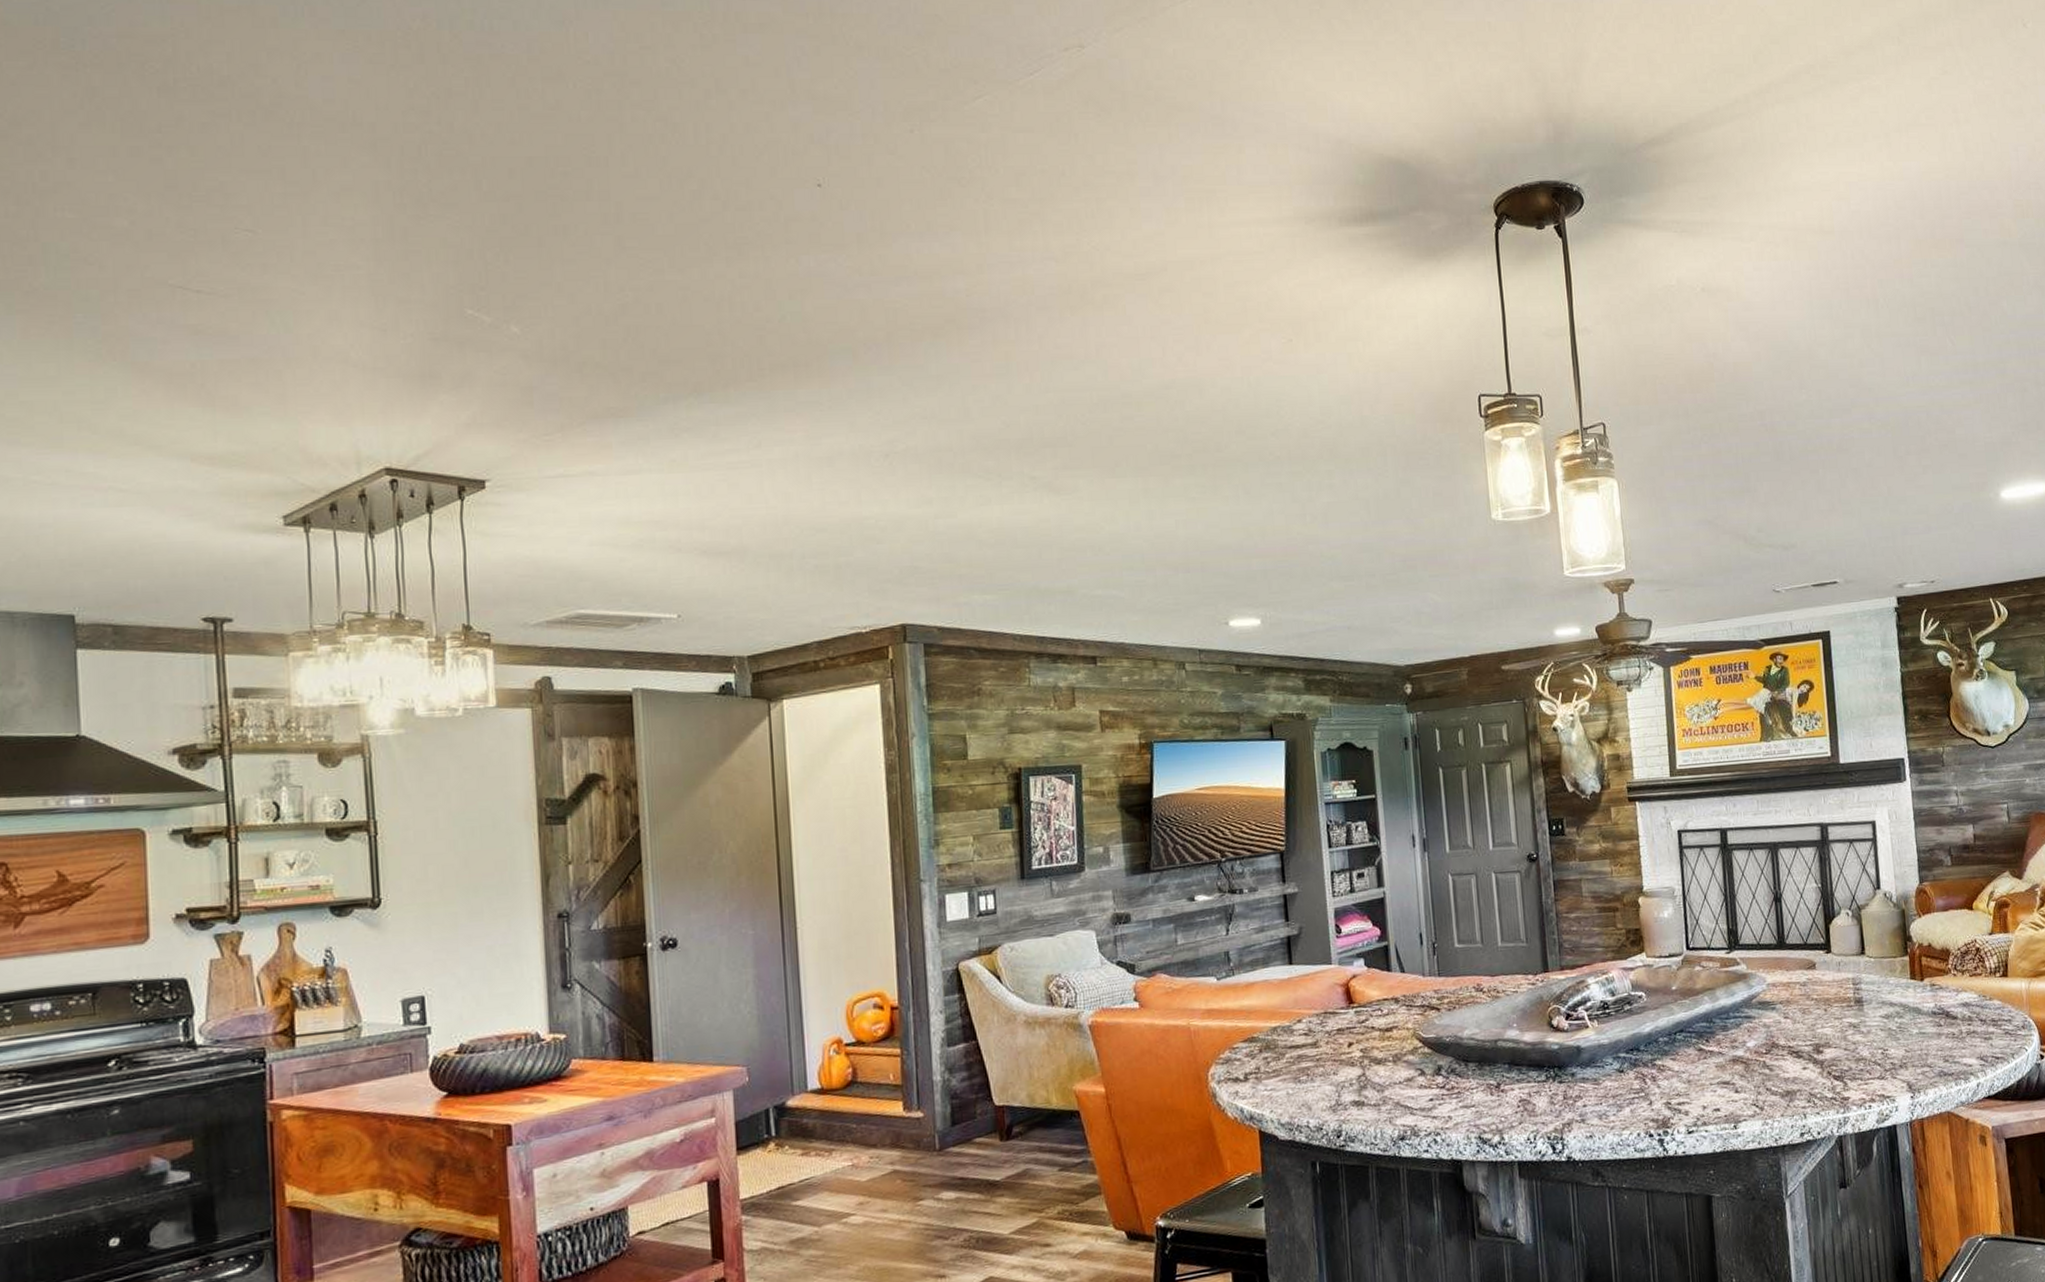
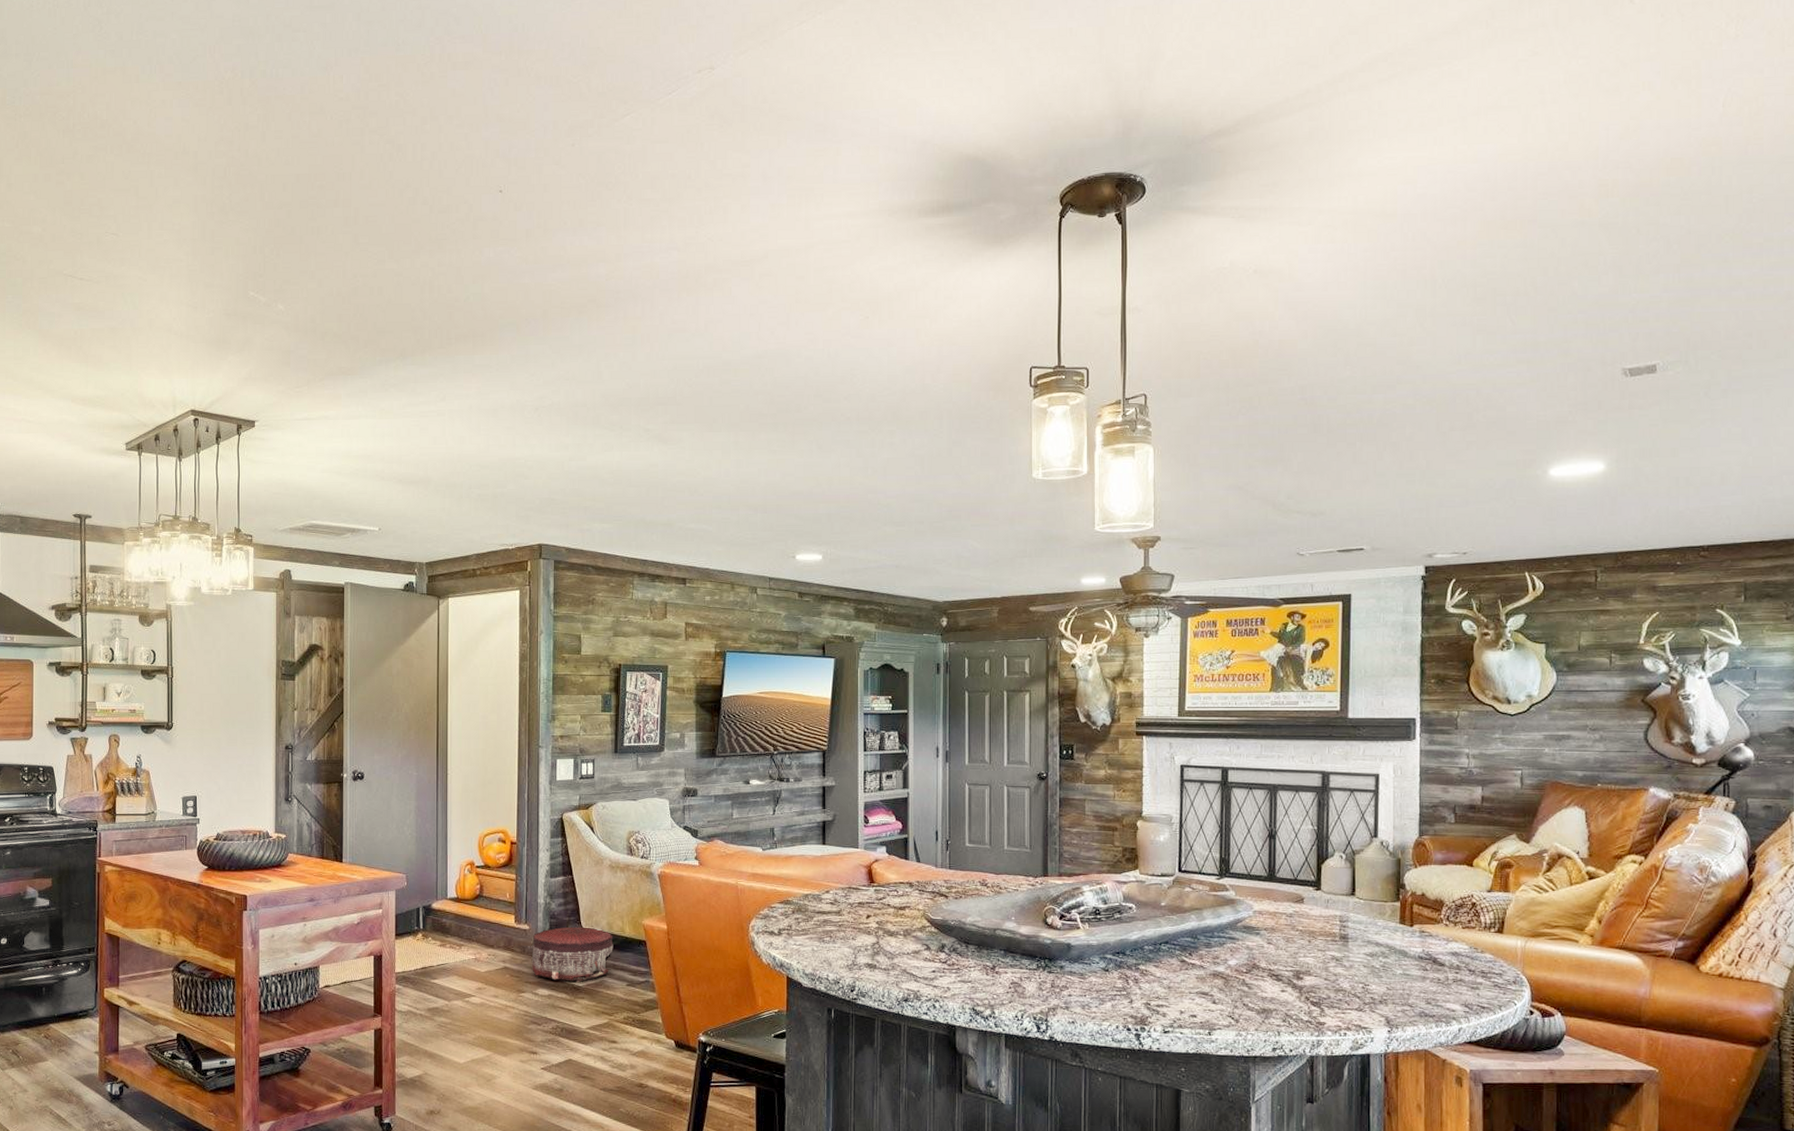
pouf: none [928,1103,1038,1178] -> present [532,927,613,983]

